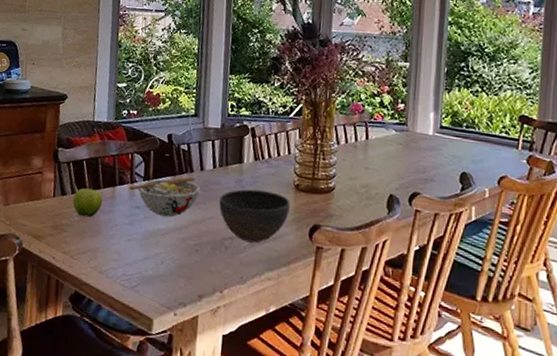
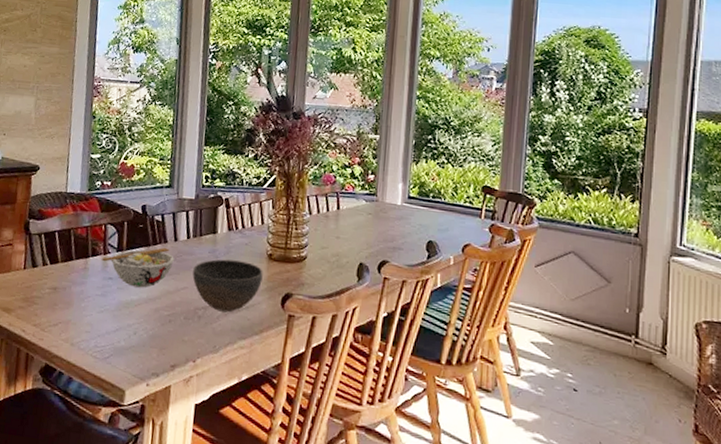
fruit: present [72,186,103,217] -> none [43,258,75,289]

